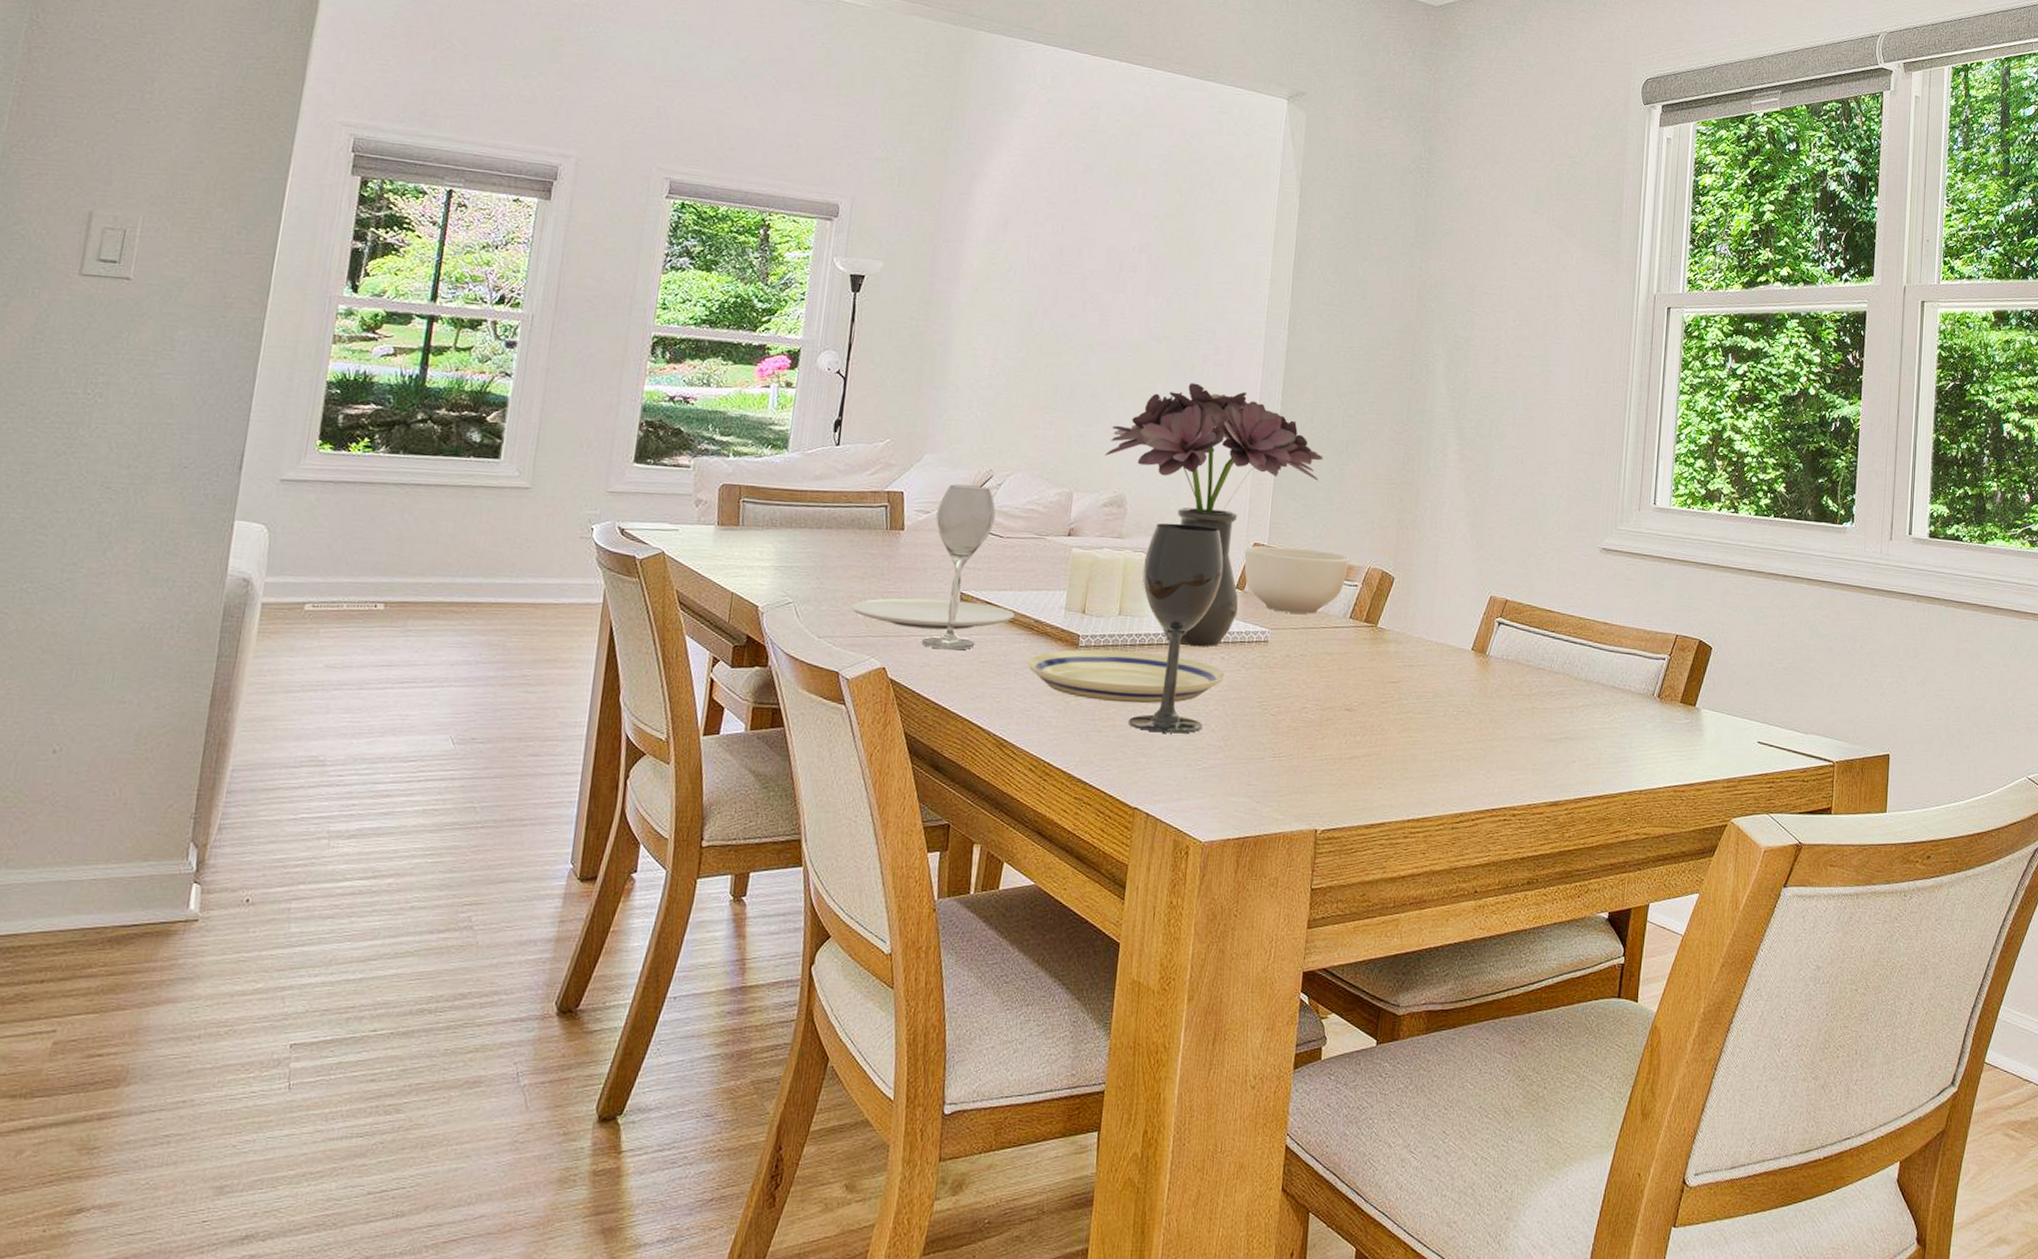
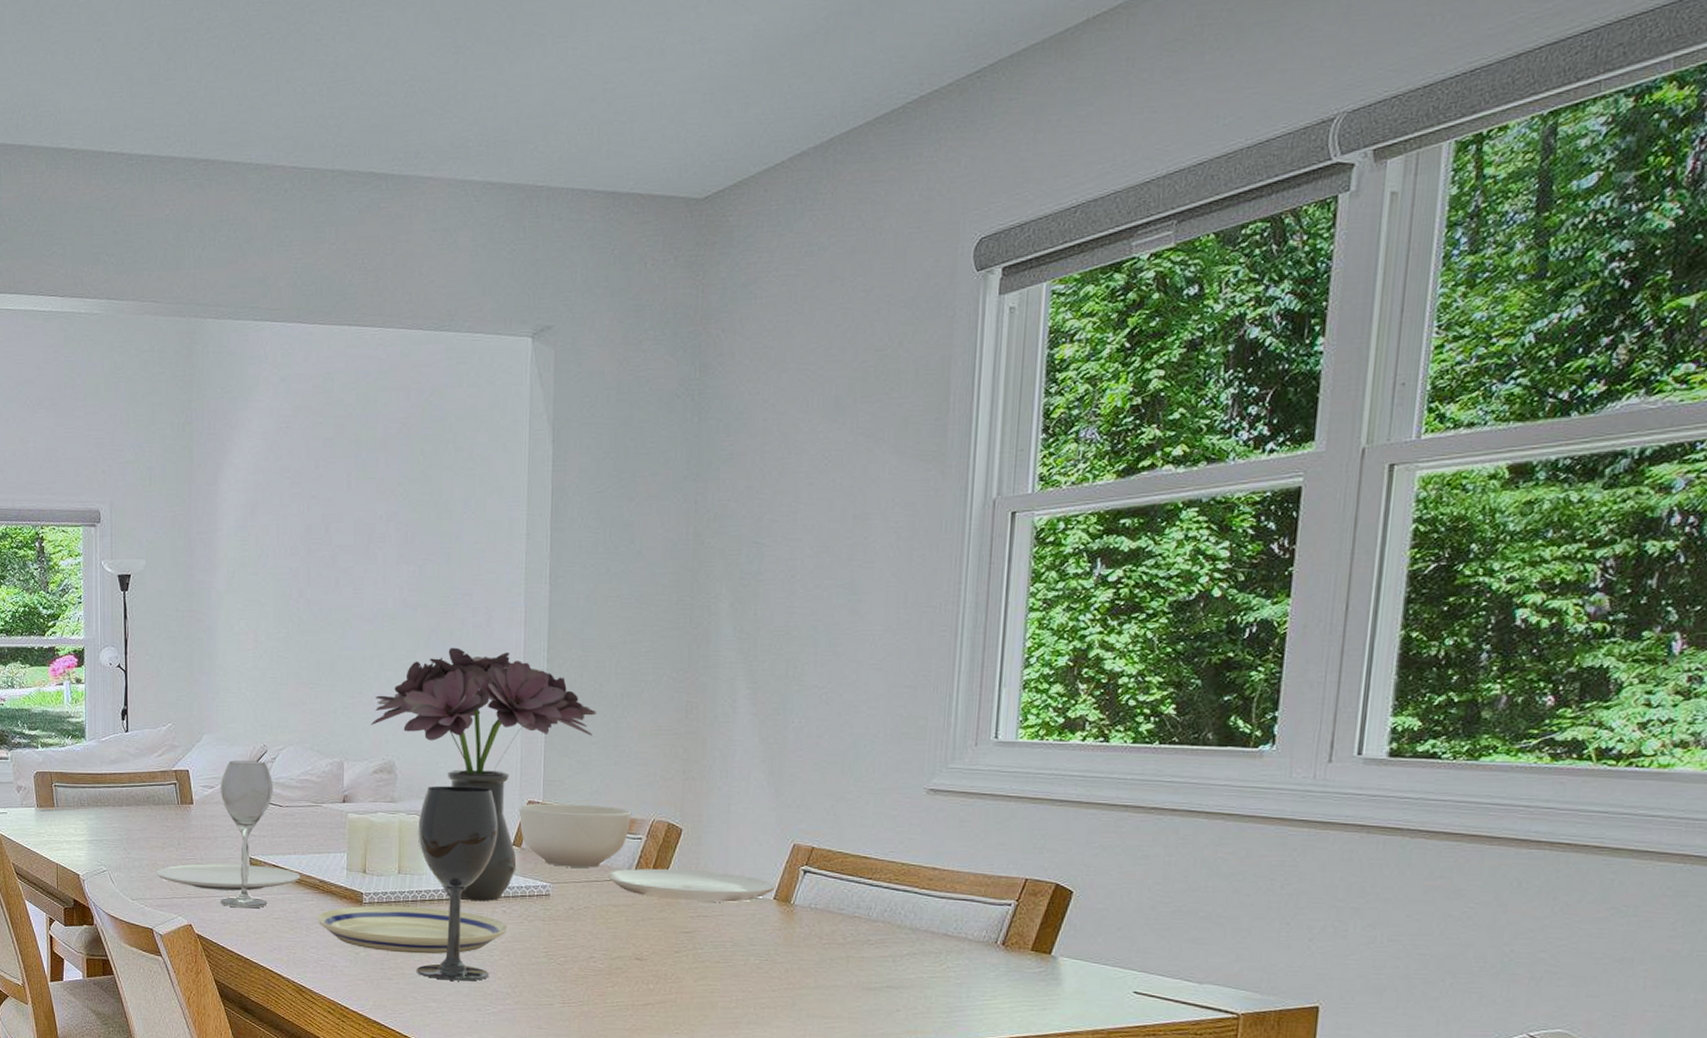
plate: none [1323,616,1474,652] -> present [607,868,776,902]

